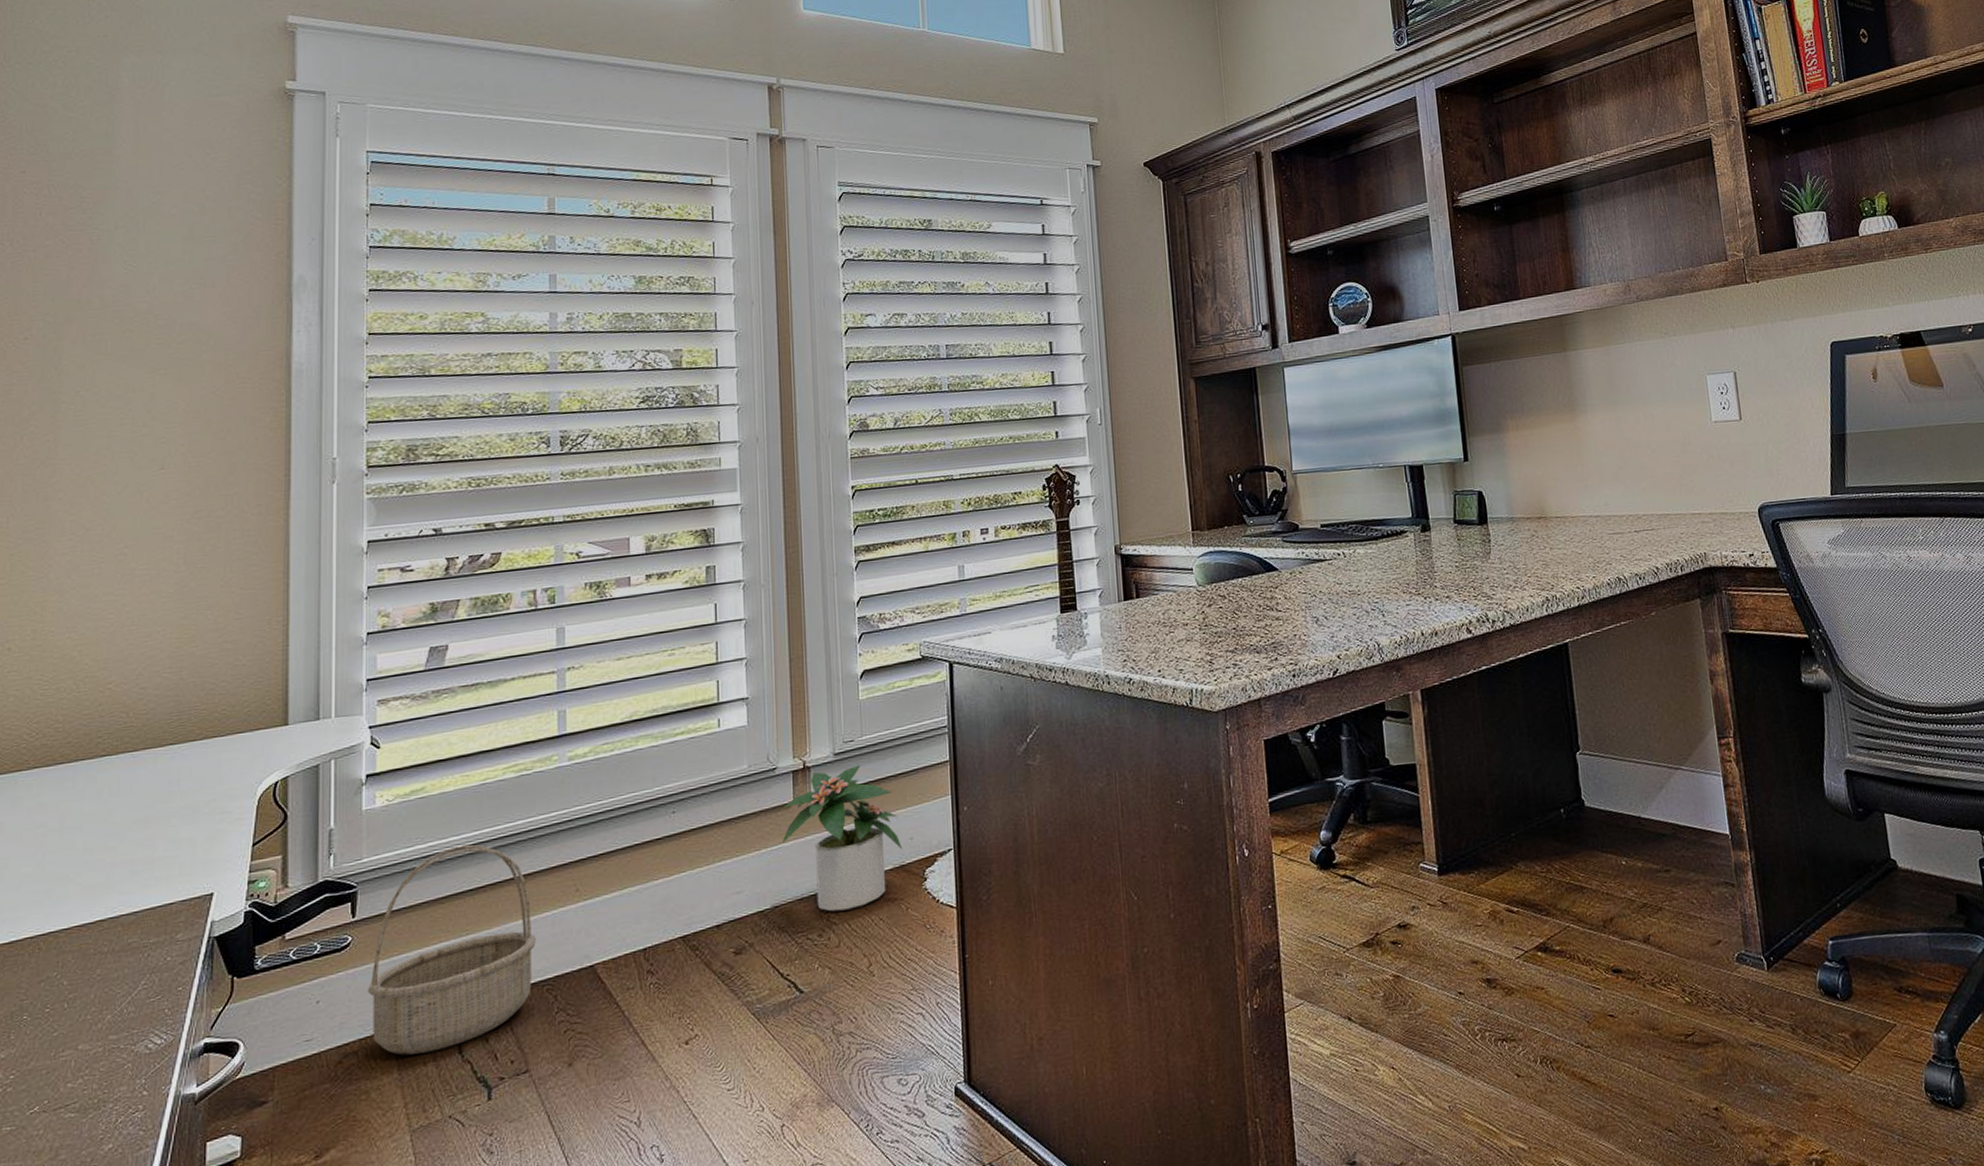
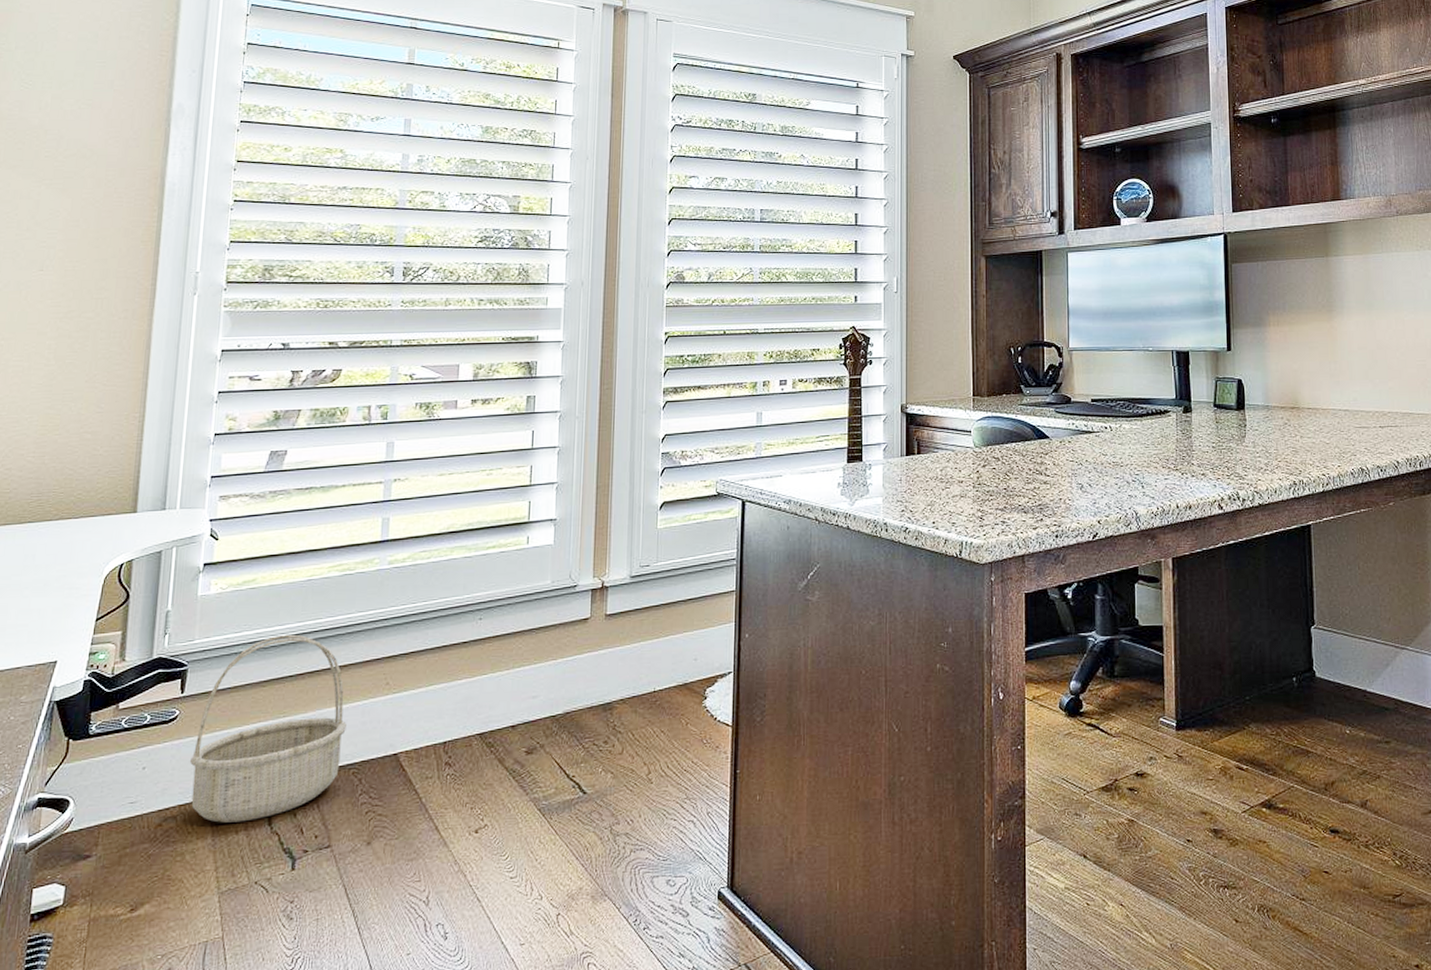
potted plant: present [782,764,902,912] -> none [577,588,686,721]

